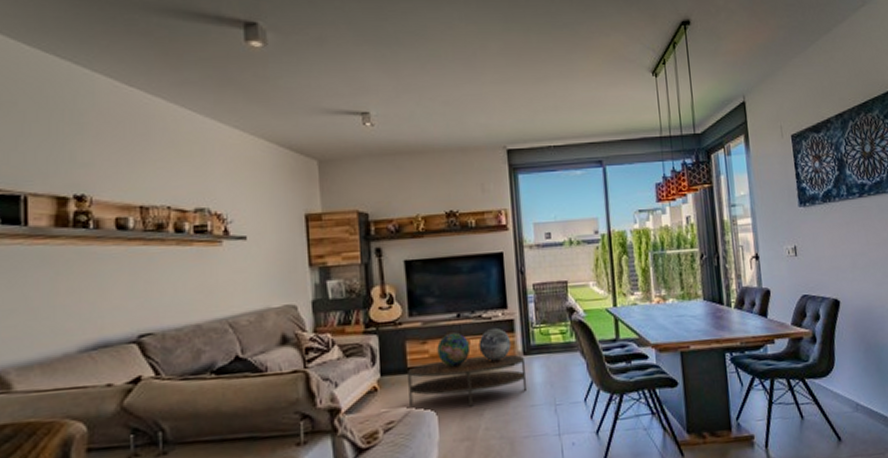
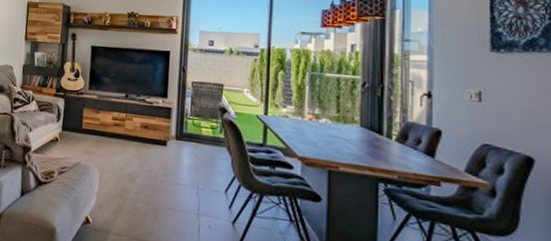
coffee table: present [408,354,528,407] -> none [80,128,177,172]
decorative globe: present [437,332,471,367] -> none [106,108,133,136]
reflective sphere: present [478,327,512,361] -> none [139,111,167,139]

